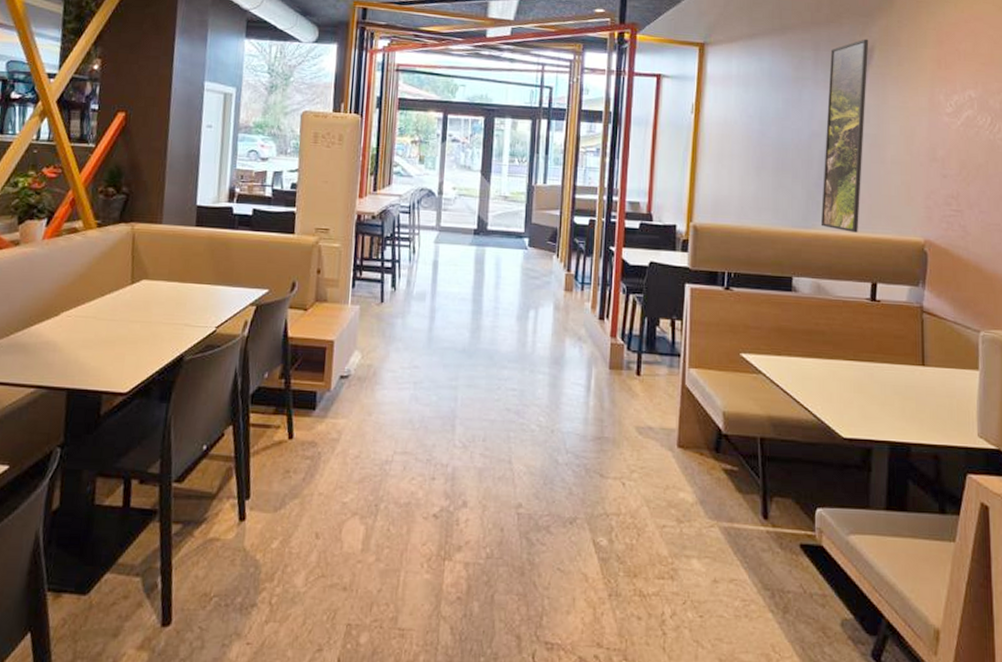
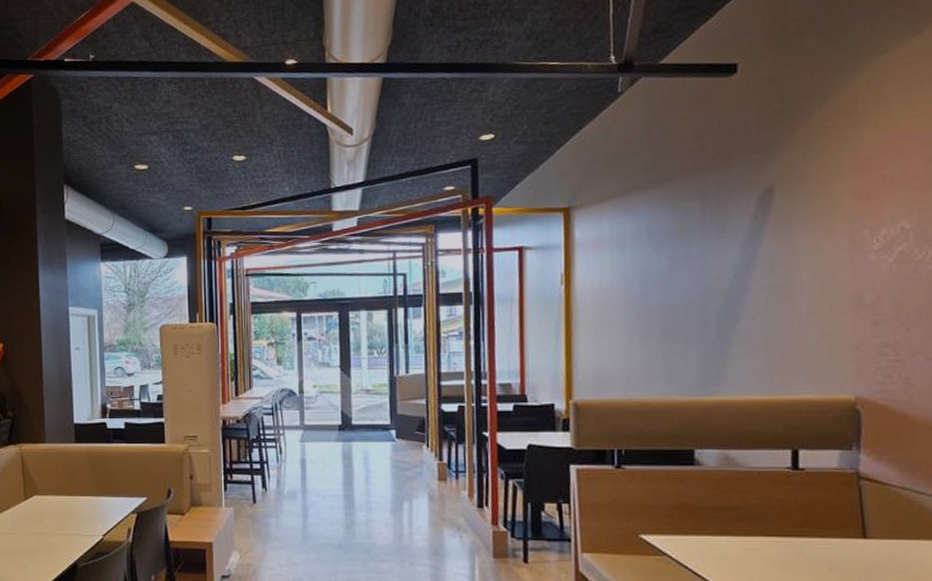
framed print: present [820,39,869,233] -> none [720,178,771,396]

